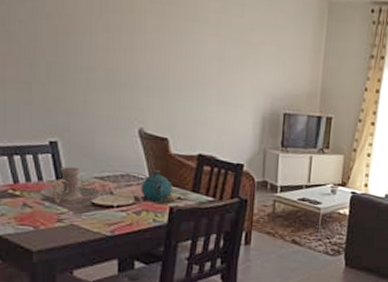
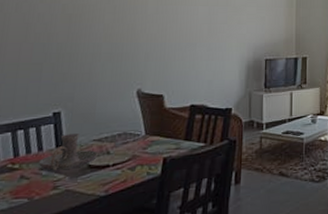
teapot: present [133,169,183,205] -> none [129,124,177,158]

